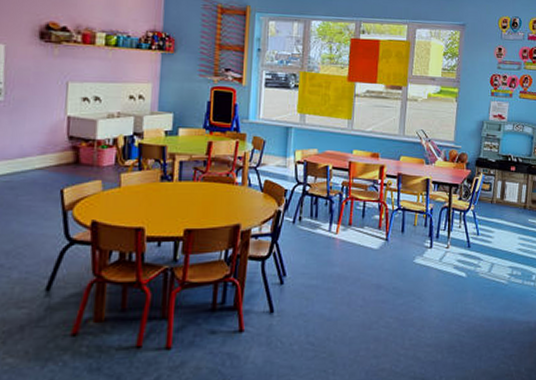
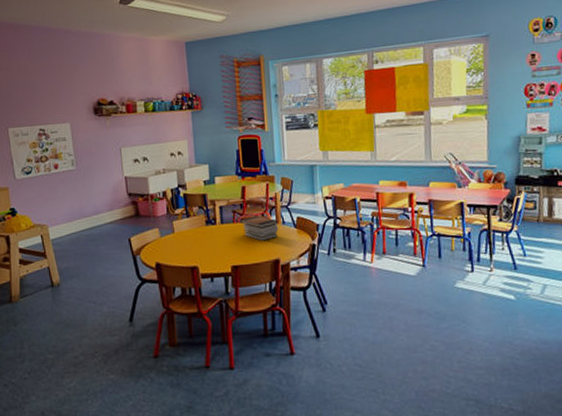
book stack: none [203,175,243,203] -> present [241,215,278,241]

